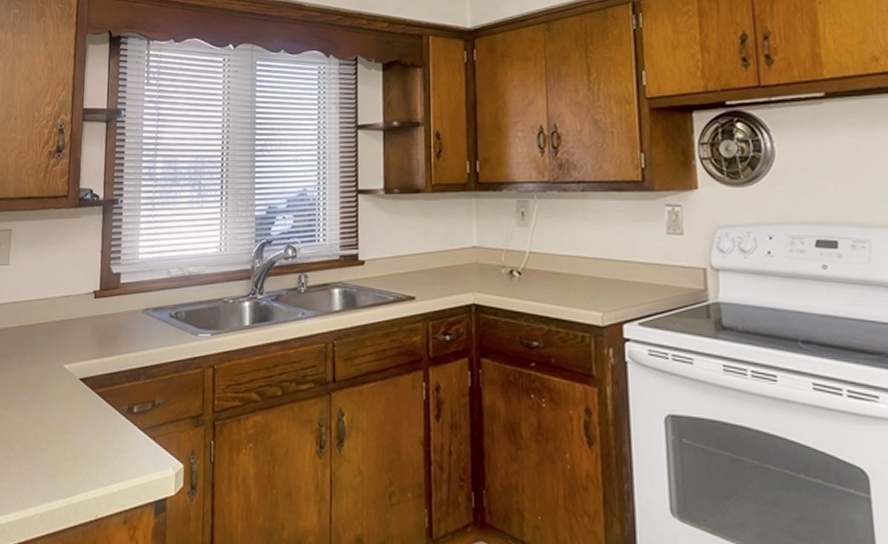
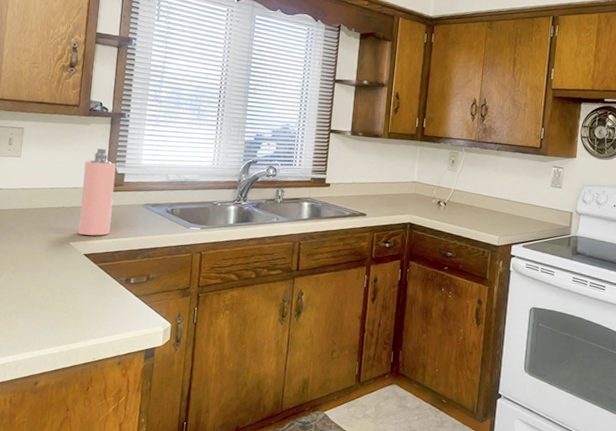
spray bottle: none [73,244,111,354] -> present [79,148,117,236]

